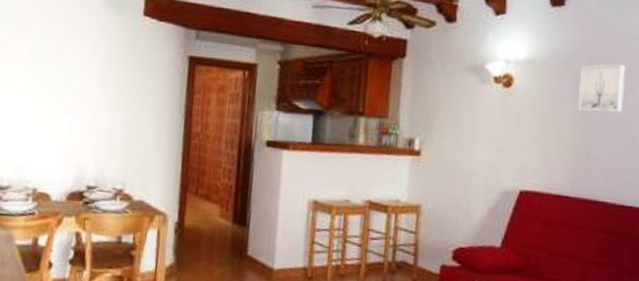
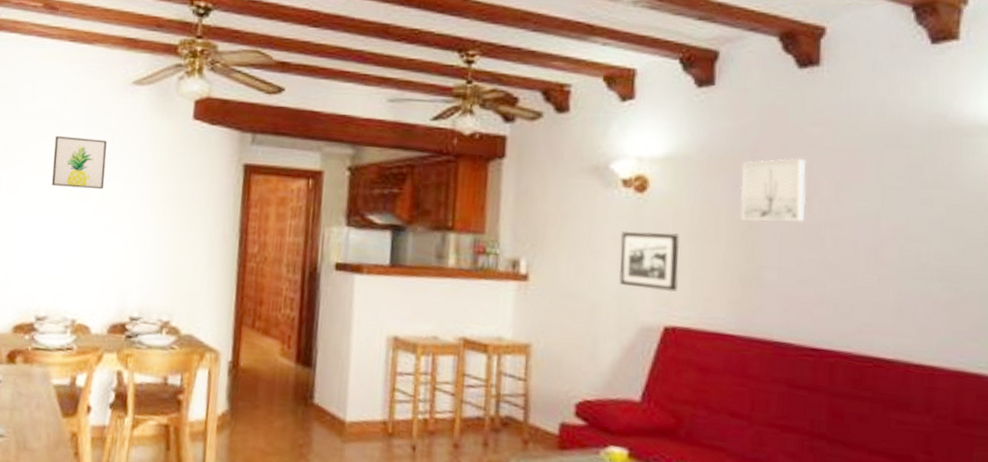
wall art: none [11,26,64,75] -> present [51,136,107,190]
picture frame: none [488,117,534,165] -> present [619,231,680,293]

